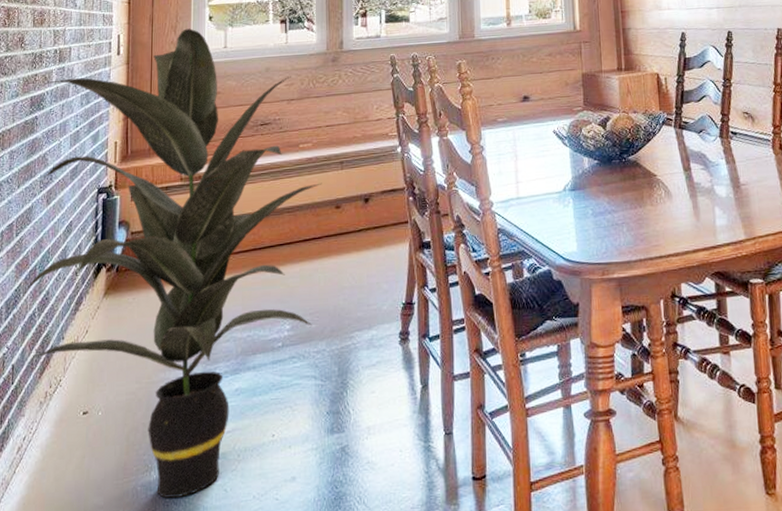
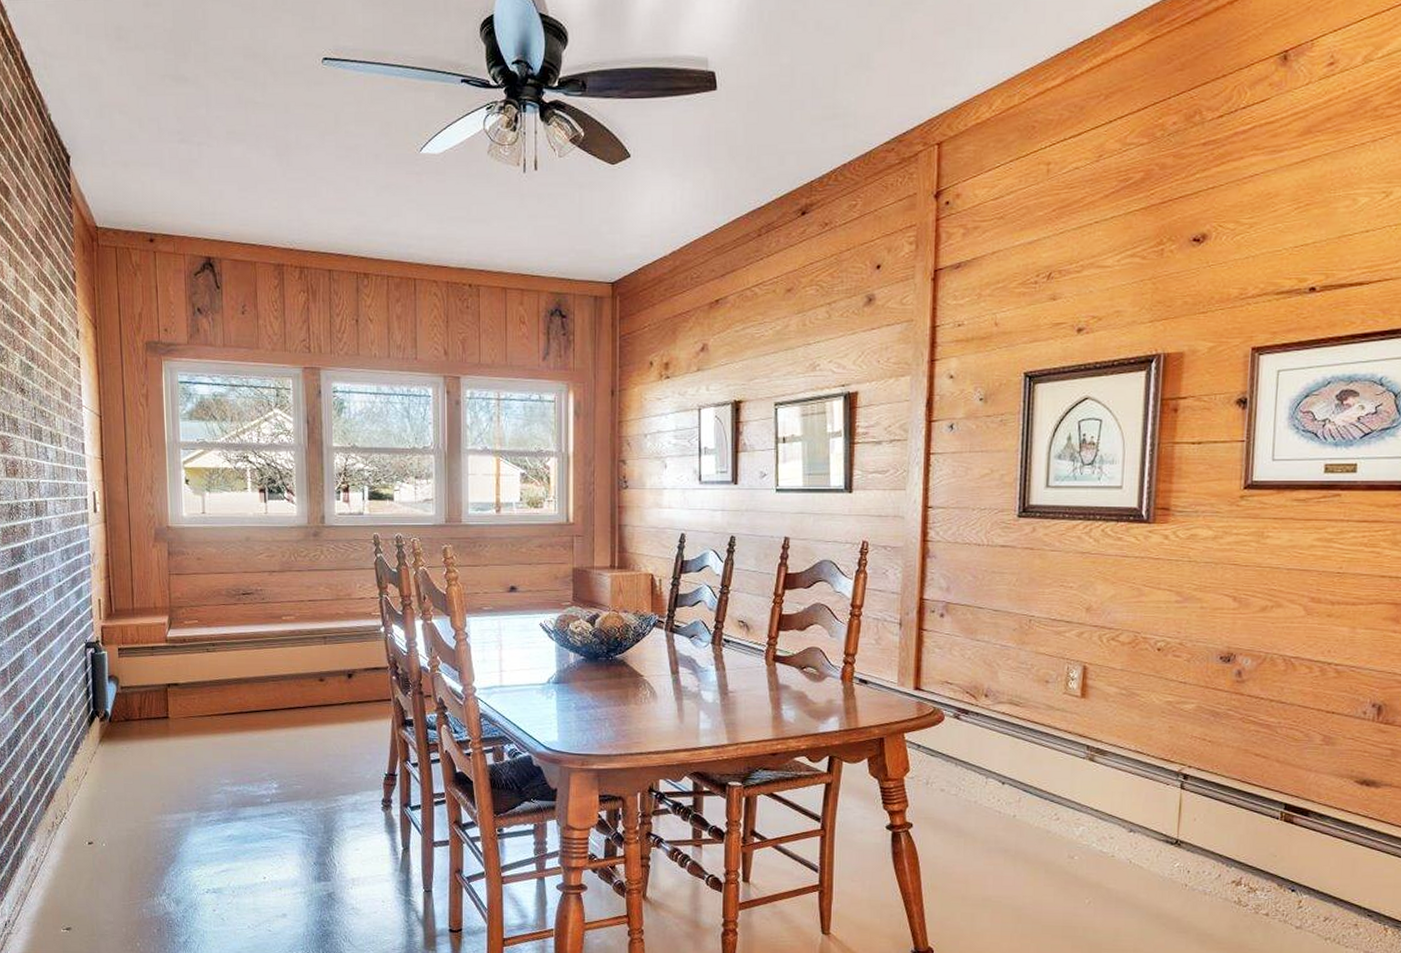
indoor plant: present [16,28,322,498] -> none [17,490,306,921]

